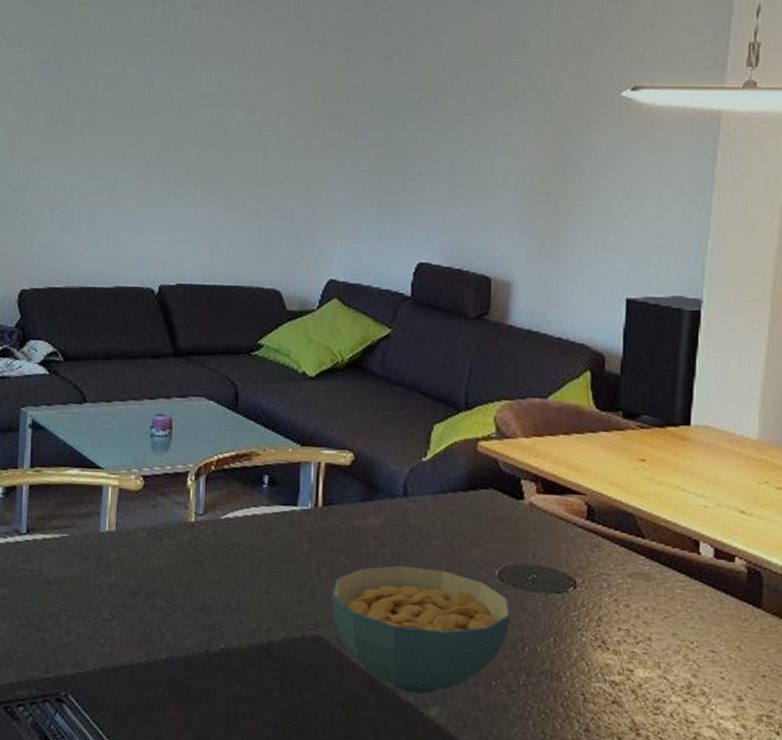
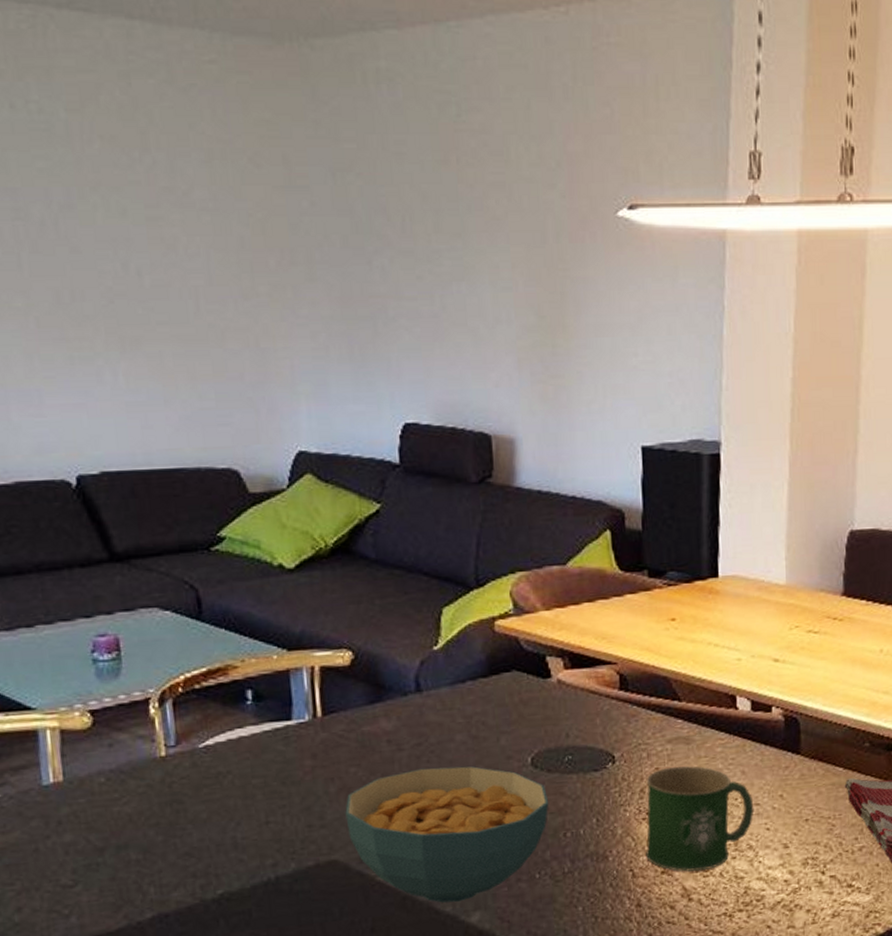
mug: none [598,600,710,708] -> present [646,766,754,872]

